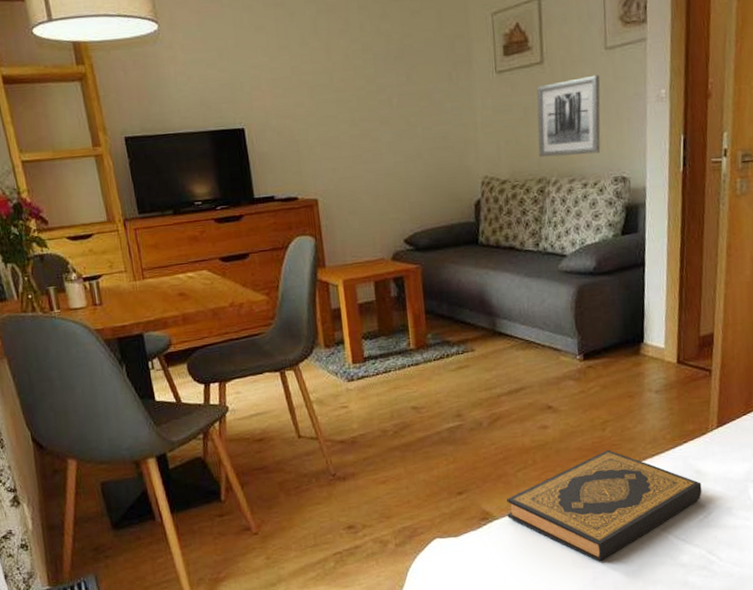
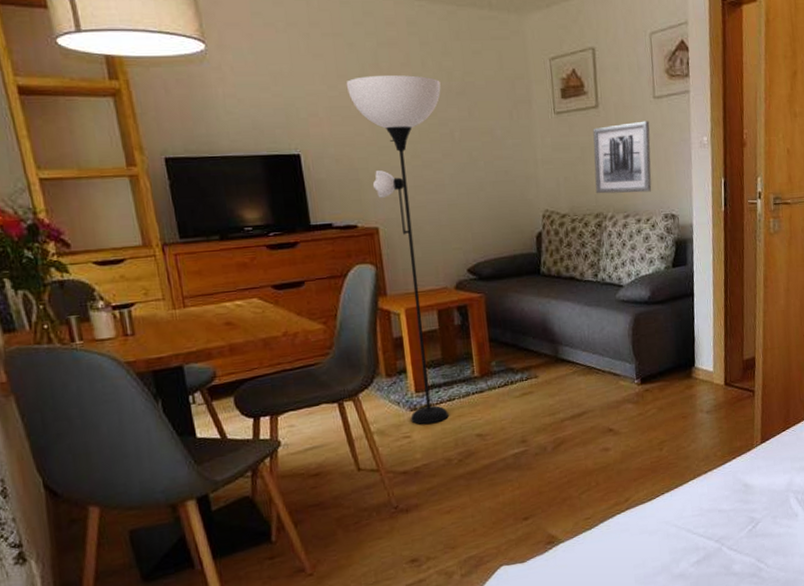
floor lamp: none [286,41,385,396] -> present [346,74,449,425]
hardback book: present [507,450,702,561] -> none [572,469,750,577]

